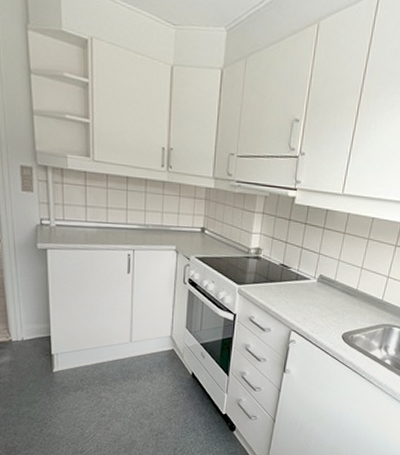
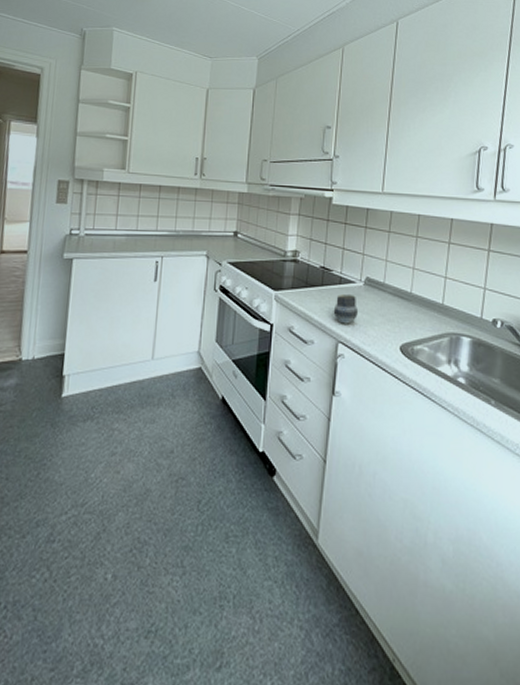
cup: none [288,289,310,316] -> present [333,293,358,324]

